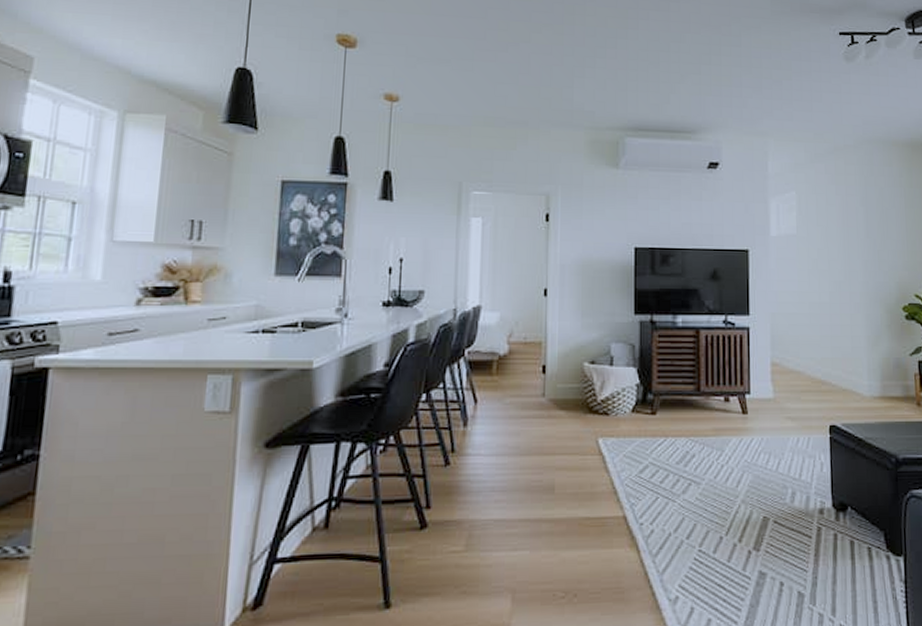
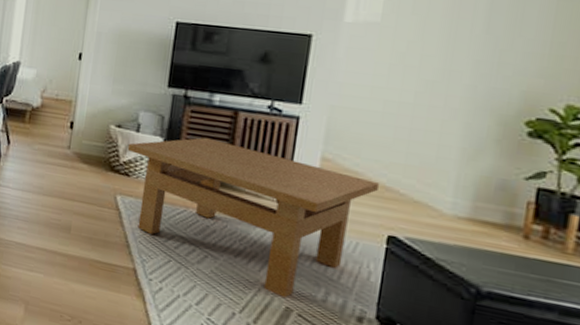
table: none [603,360,816,508] -> present [127,137,379,298]

